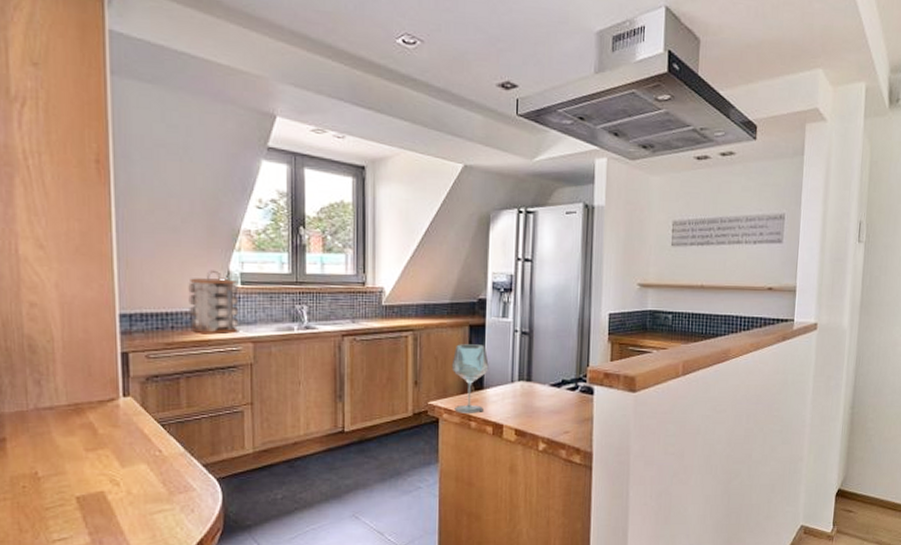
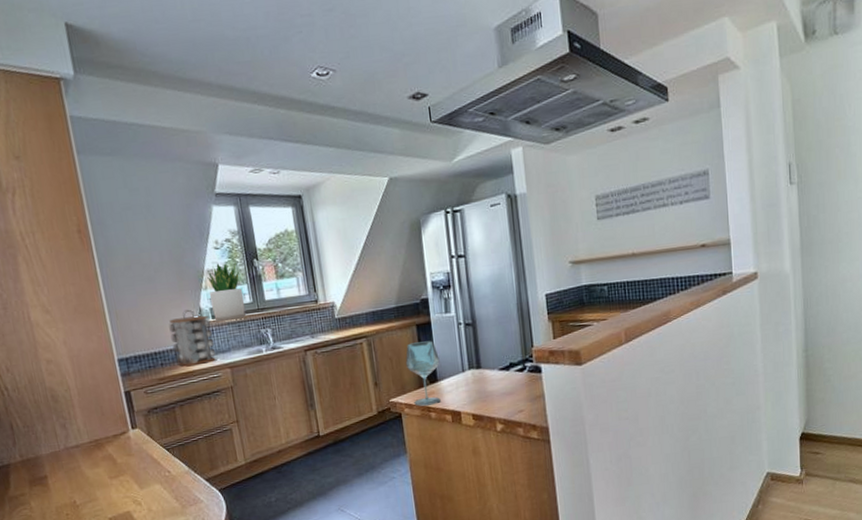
planter: none [243,224,282,290] -> present [207,261,246,322]

